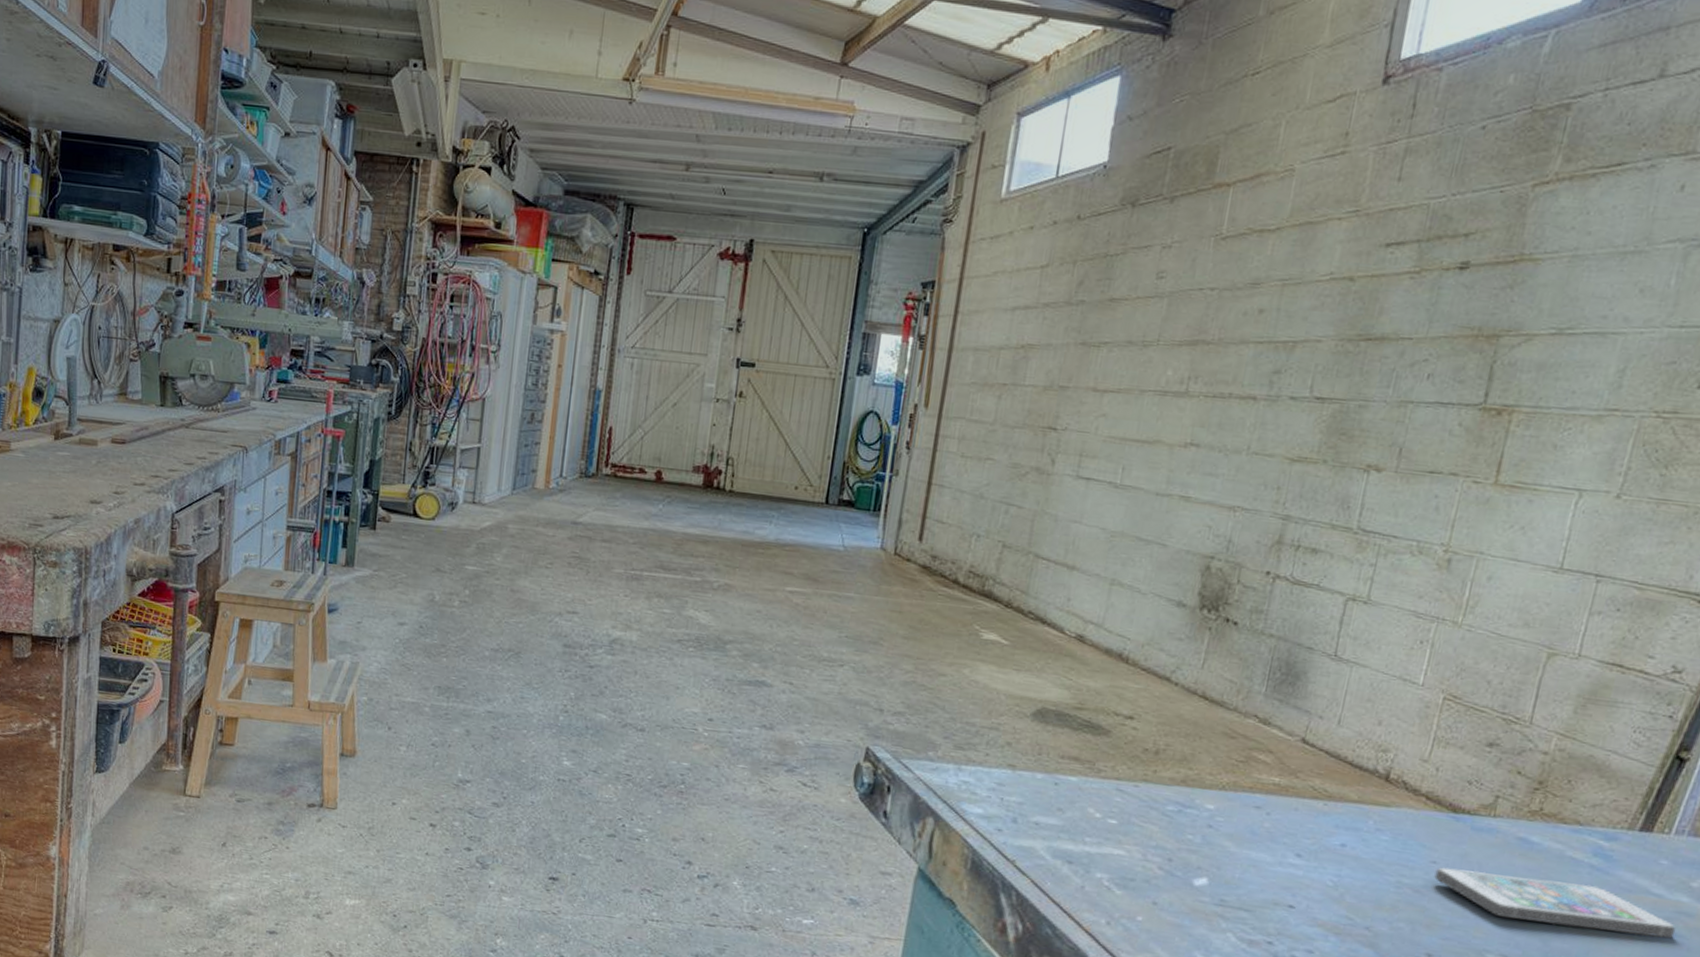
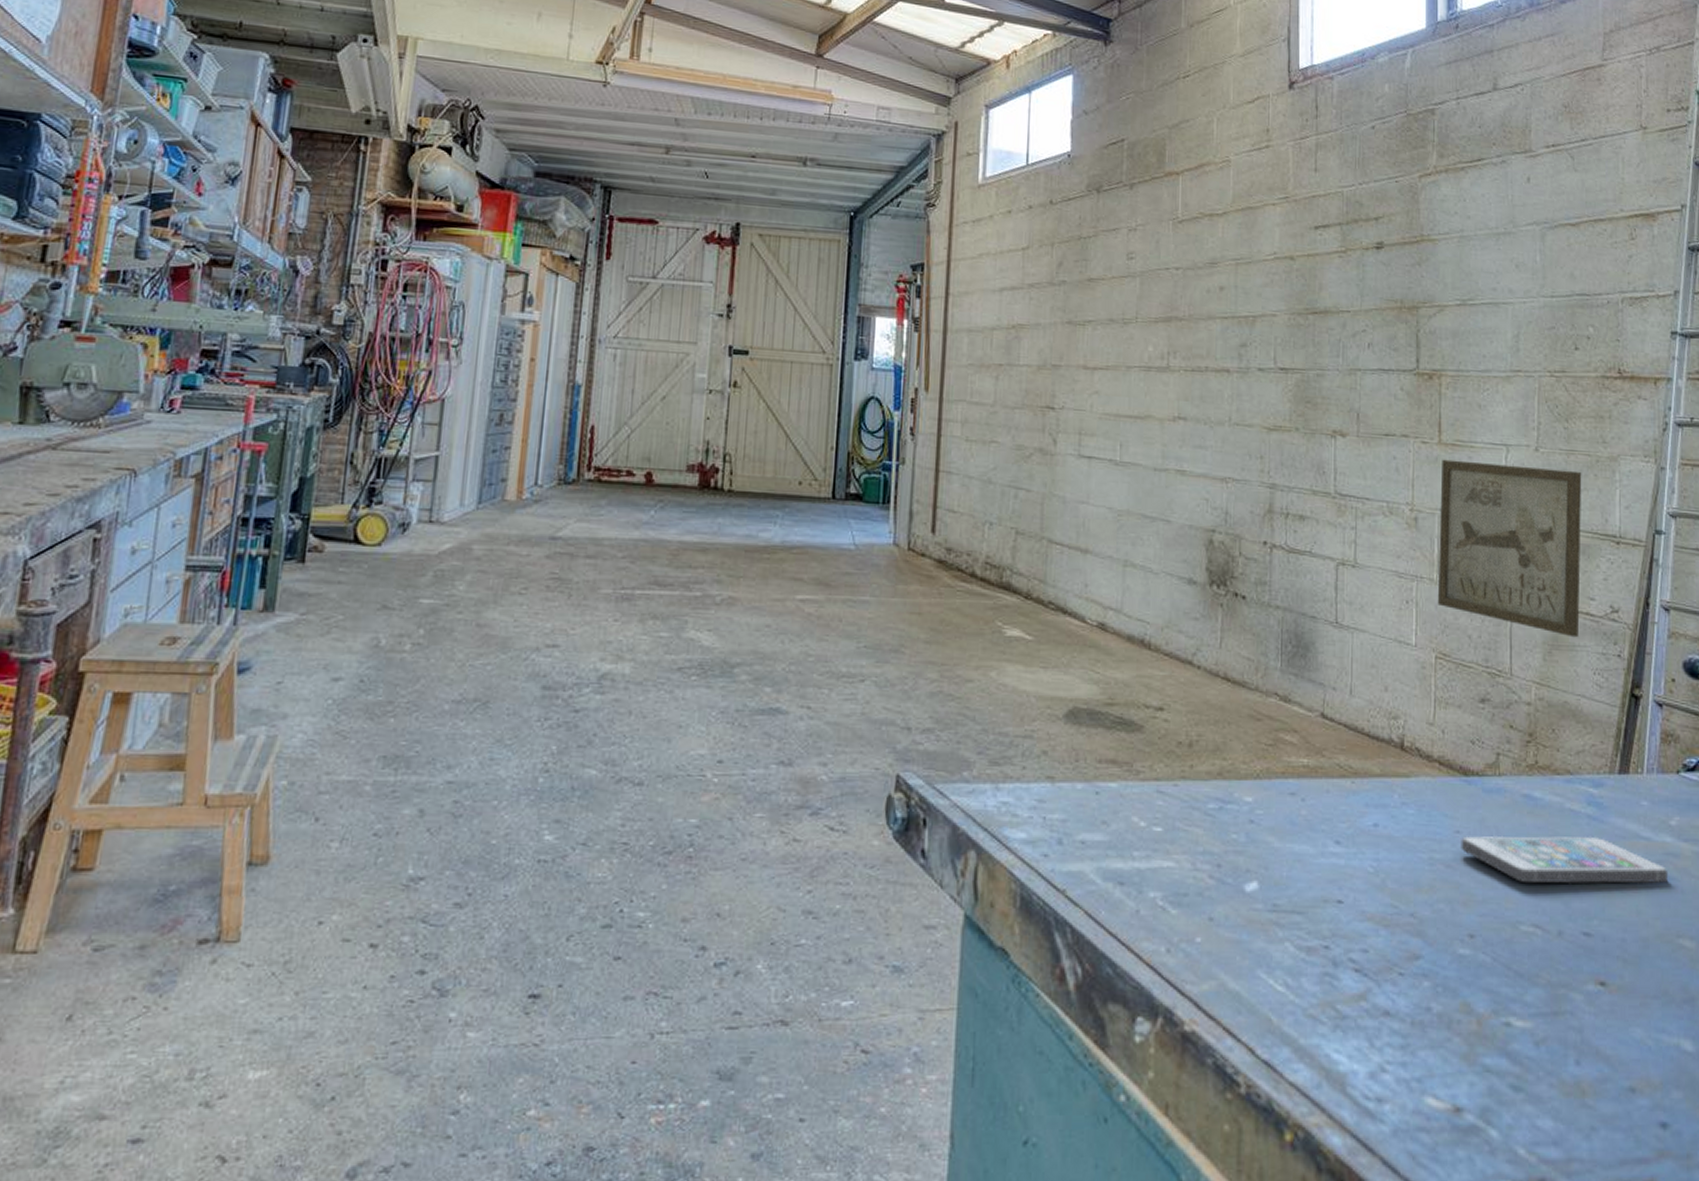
wall art: none [1457,501,1672,695] -> present [1437,459,1582,638]

